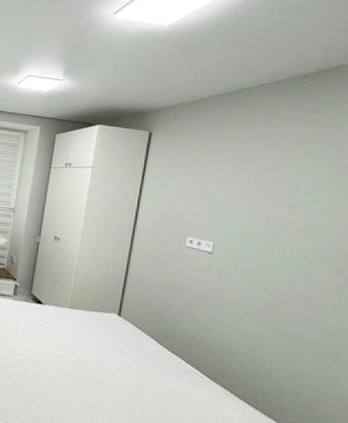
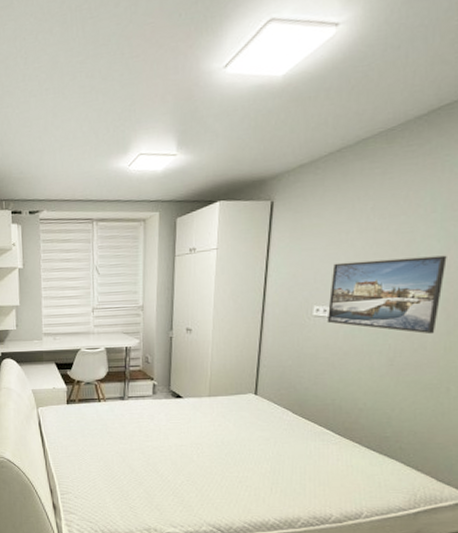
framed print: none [200,198,336,289] -> present [327,255,447,335]

